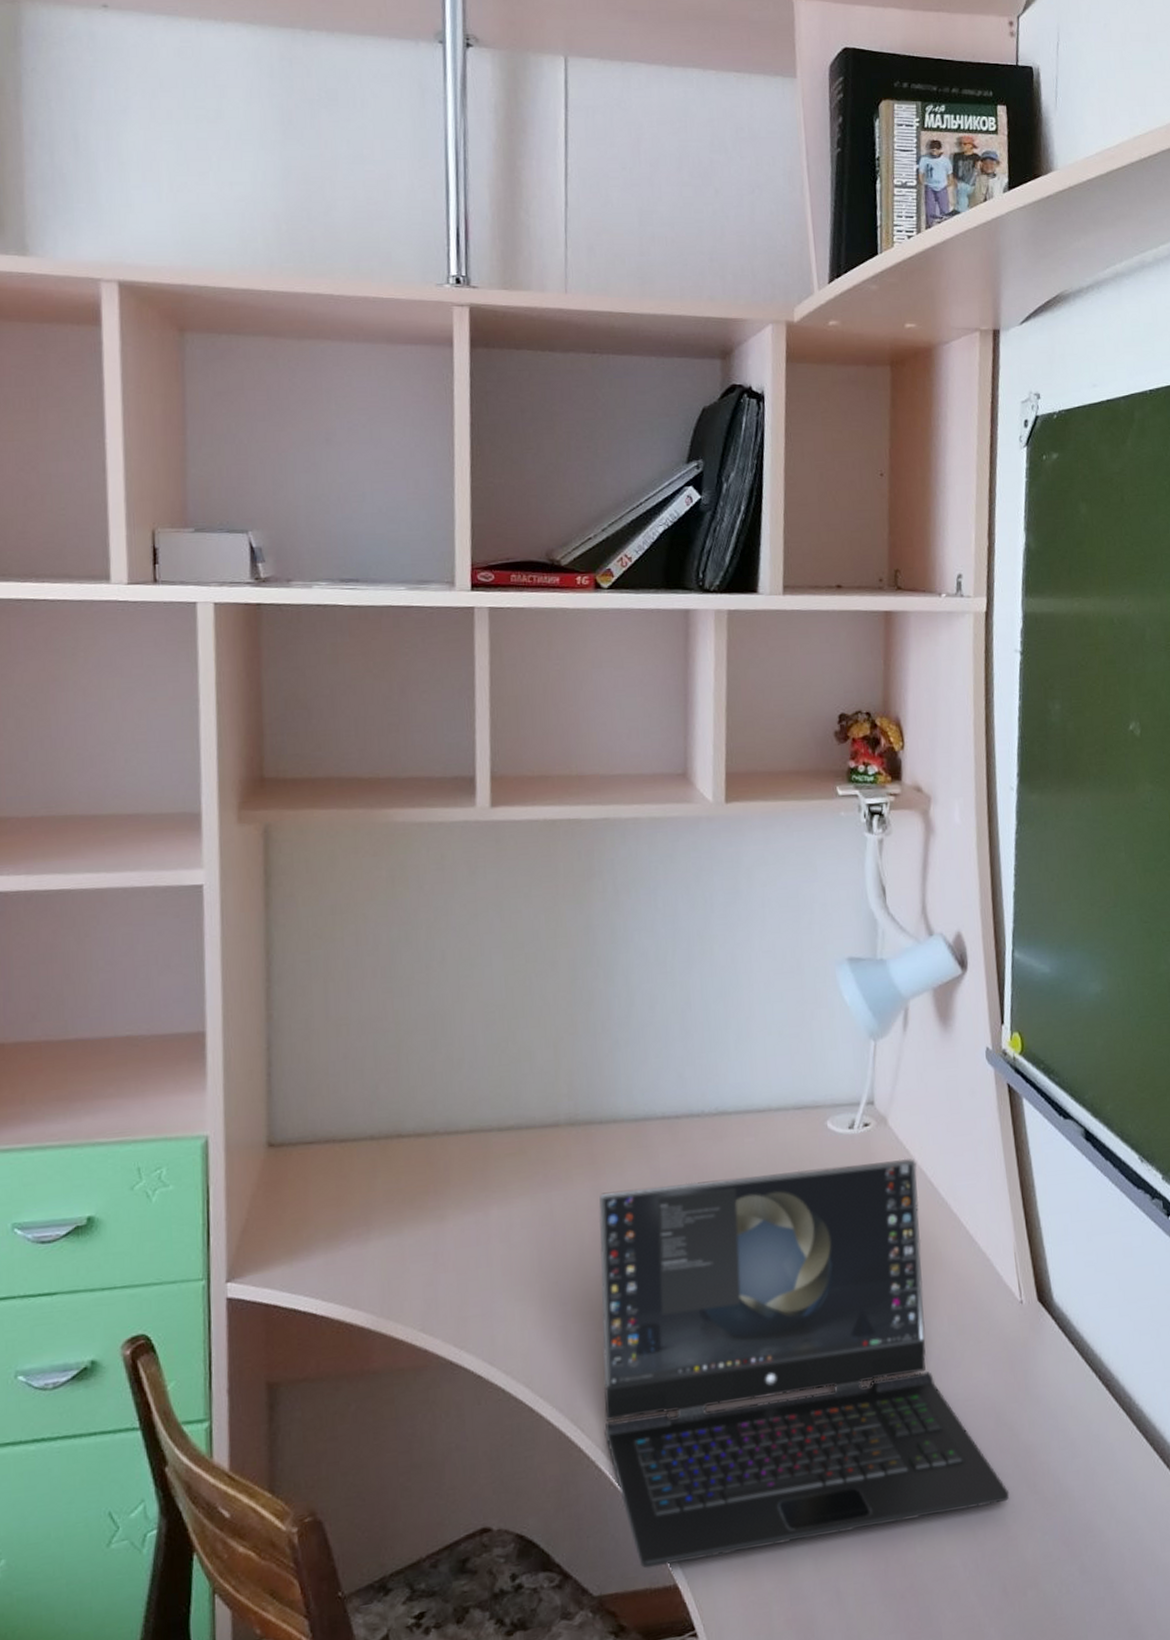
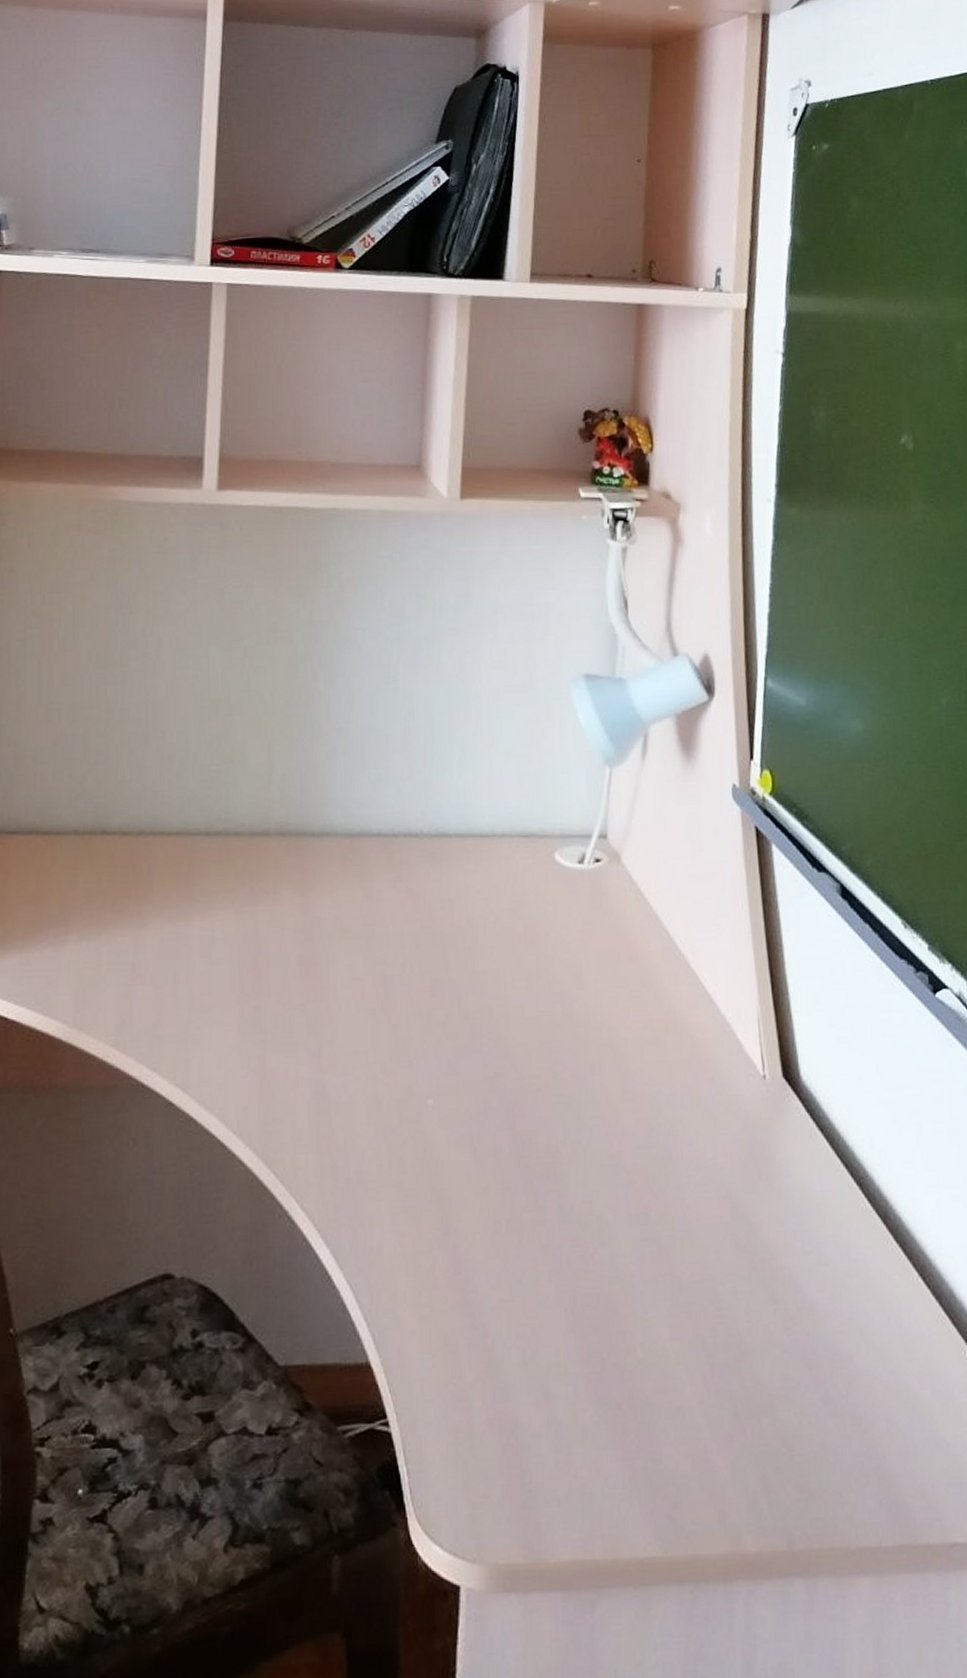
laptop: present [598,1158,1010,1569] -> none [300,901,745,1341]

